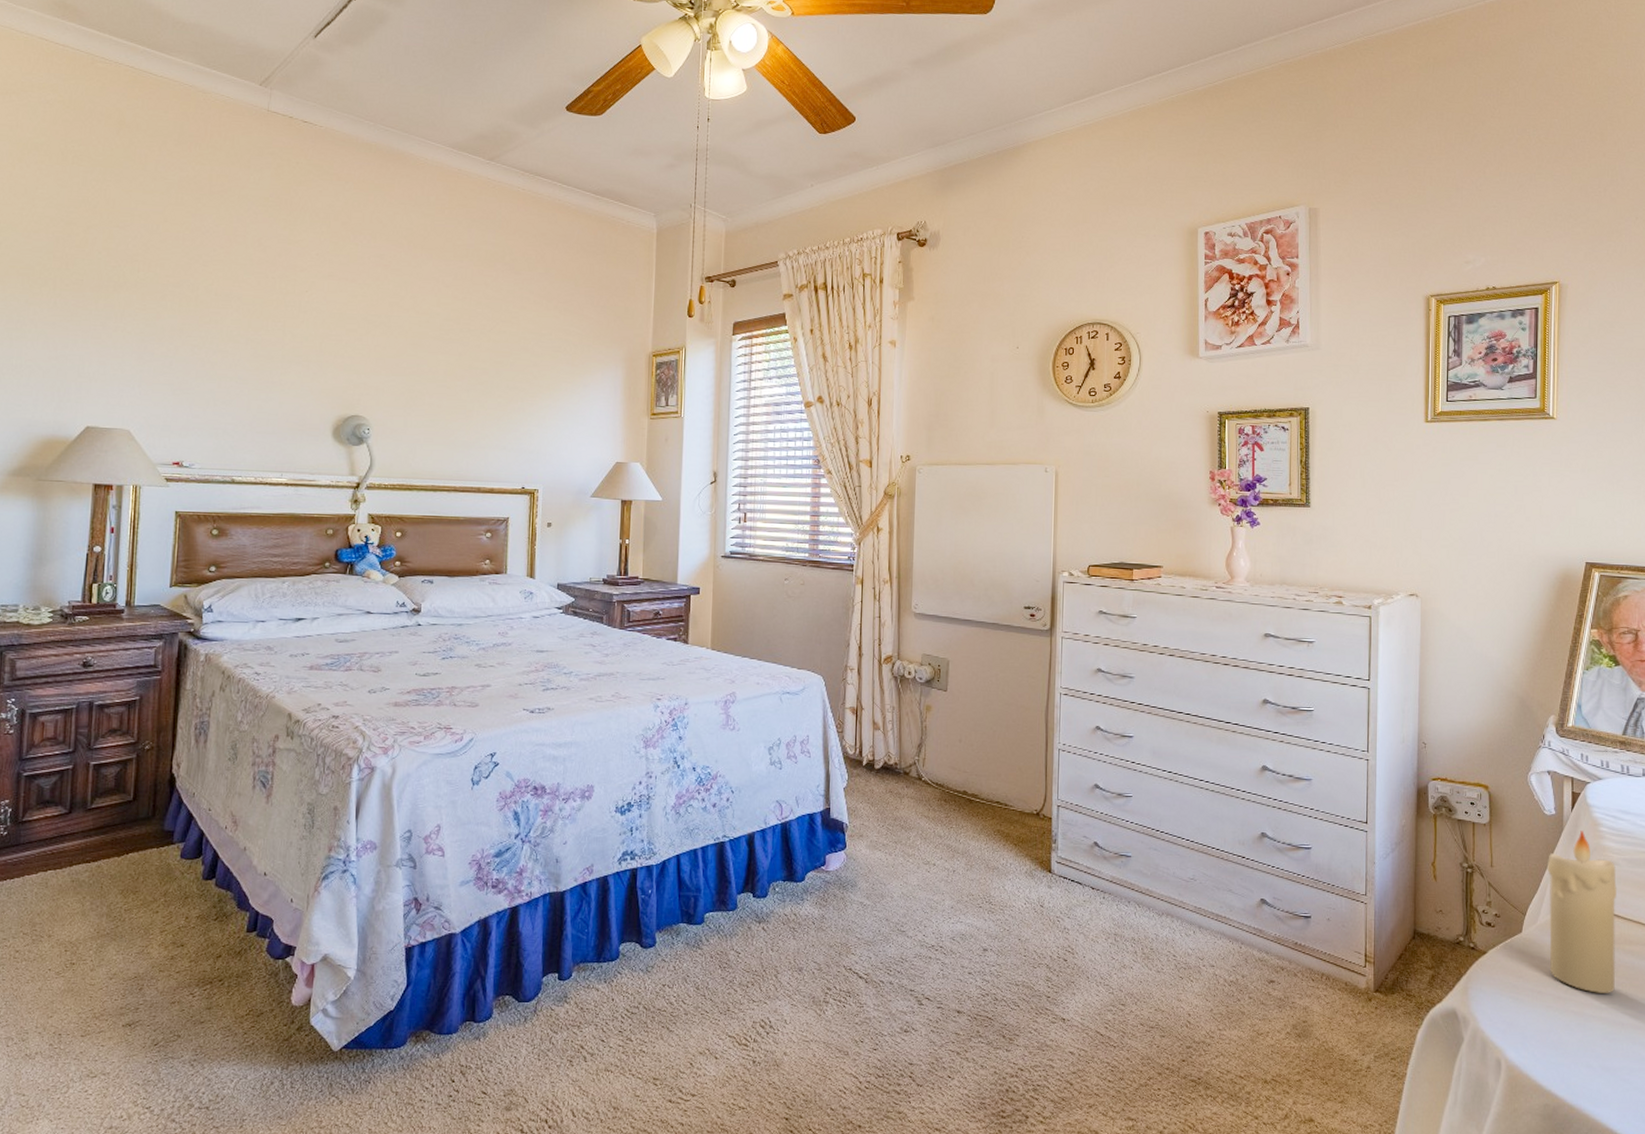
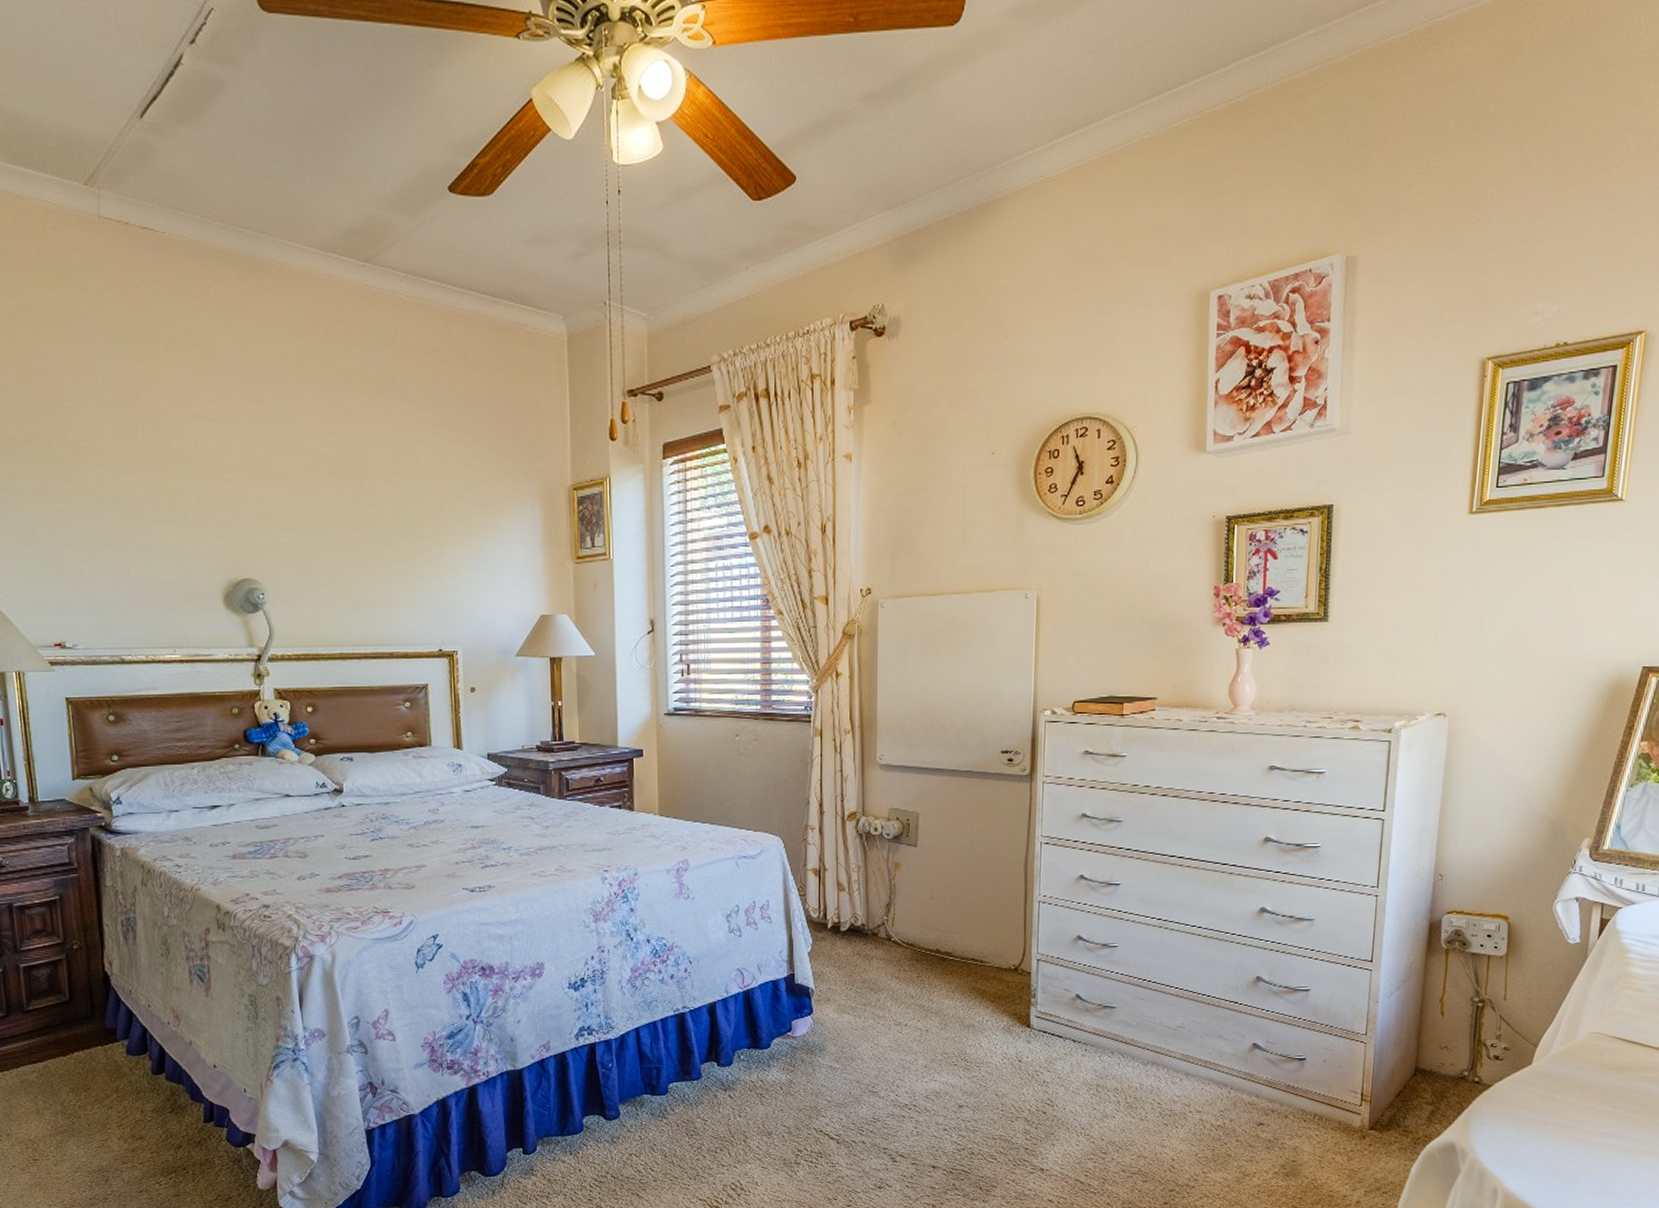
candle: present [1546,831,1617,993] -> none [1558,958,1642,1121]

